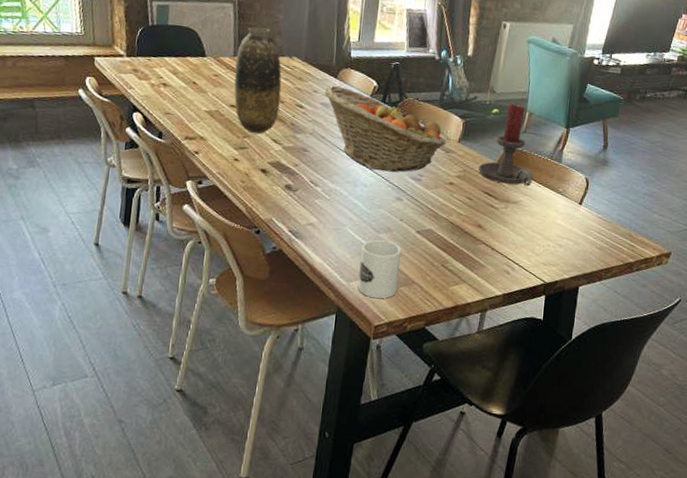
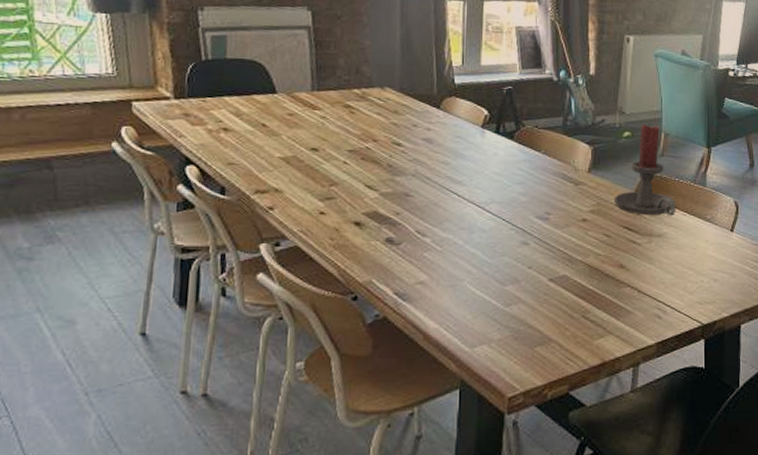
vase: present [234,26,282,134] -> none [314,55,373,181]
fruit basket: present [324,85,447,172] -> none [426,117,575,213]
mug: present [358,239,402,299] -> none [484,293,533,363]

